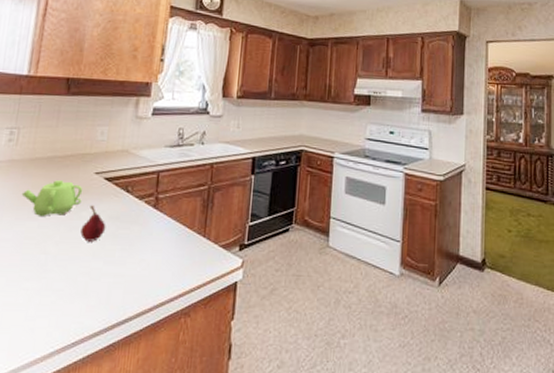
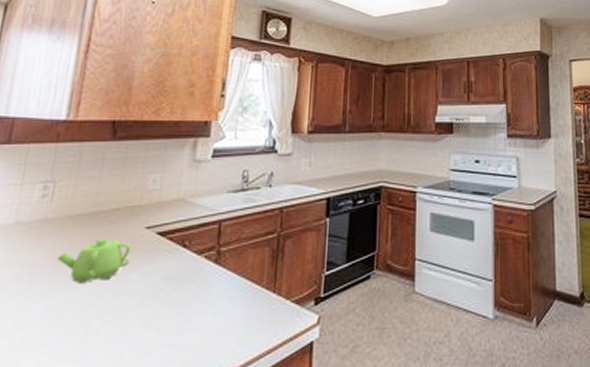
fruit: present [80,205,106,242] -> none [128,265,159,309]

